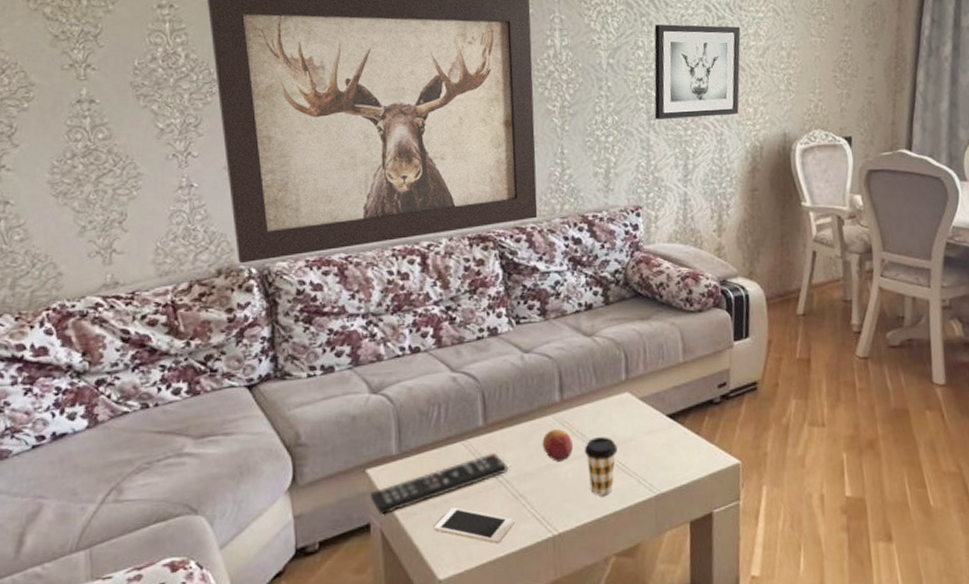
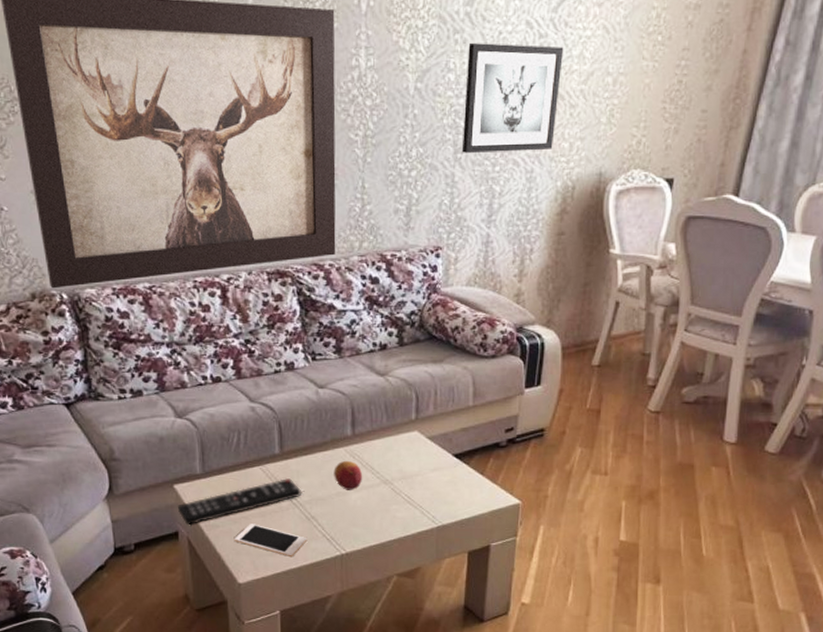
coffee cup: present [584,437,618,496] -> none [372,471,404,523]

